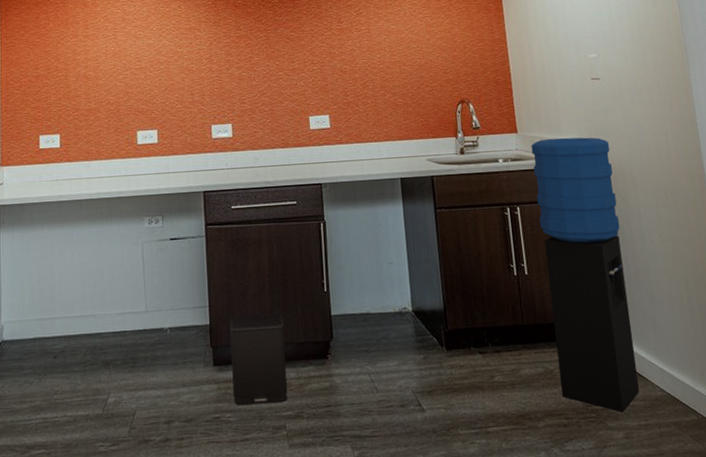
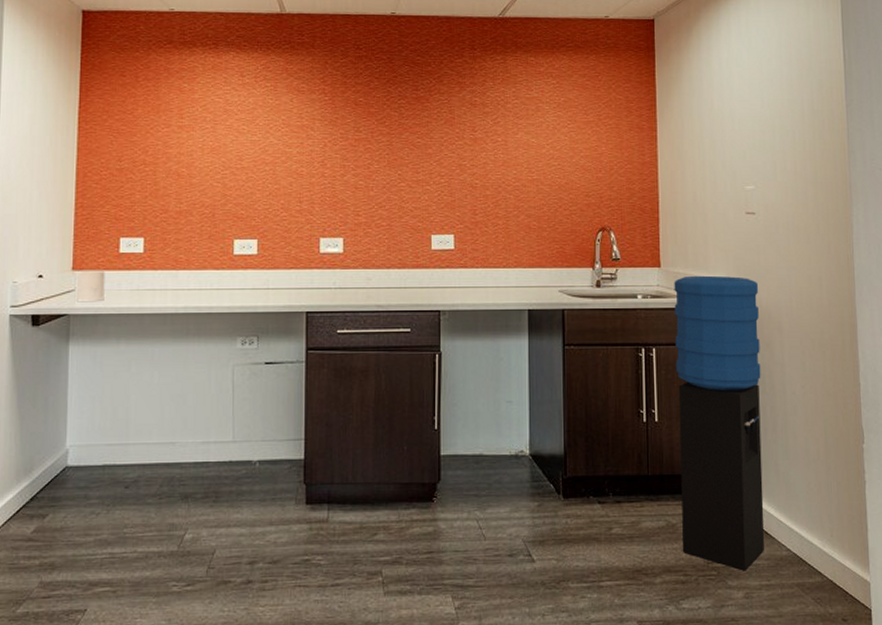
paper towel roll: none [4,164,29,194] -> present [75,270,105,302]
pedal bin: present [229,313,288,405] -> none [326,449,387,547]

